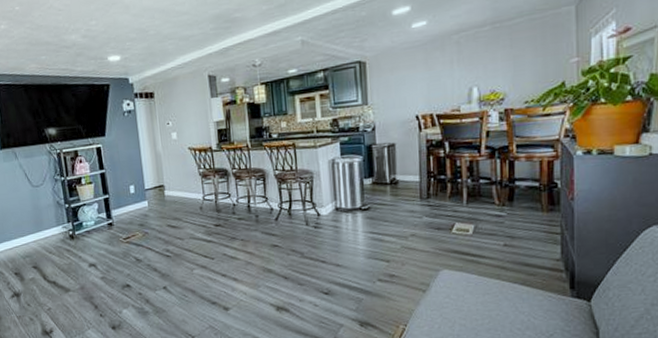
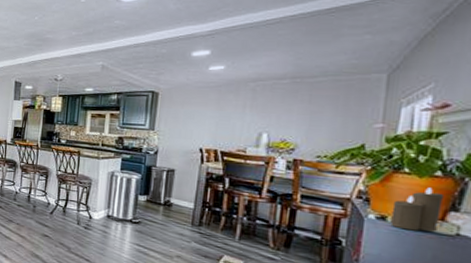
candle: none [595,113,636,160] -> present [390,187,445,232]

